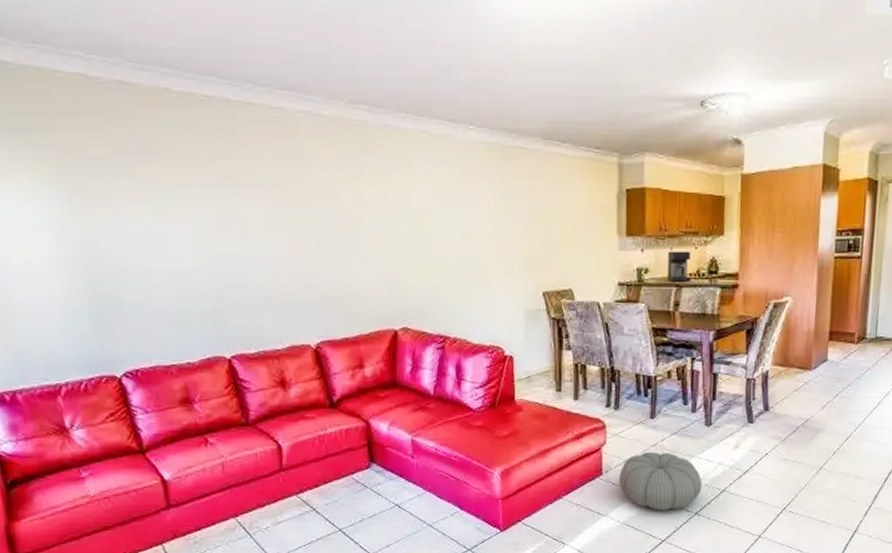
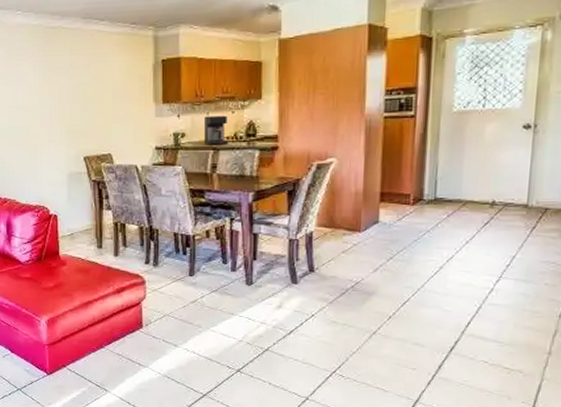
pouf: present [619,452,702,511] -> none [159,308,244,366]

